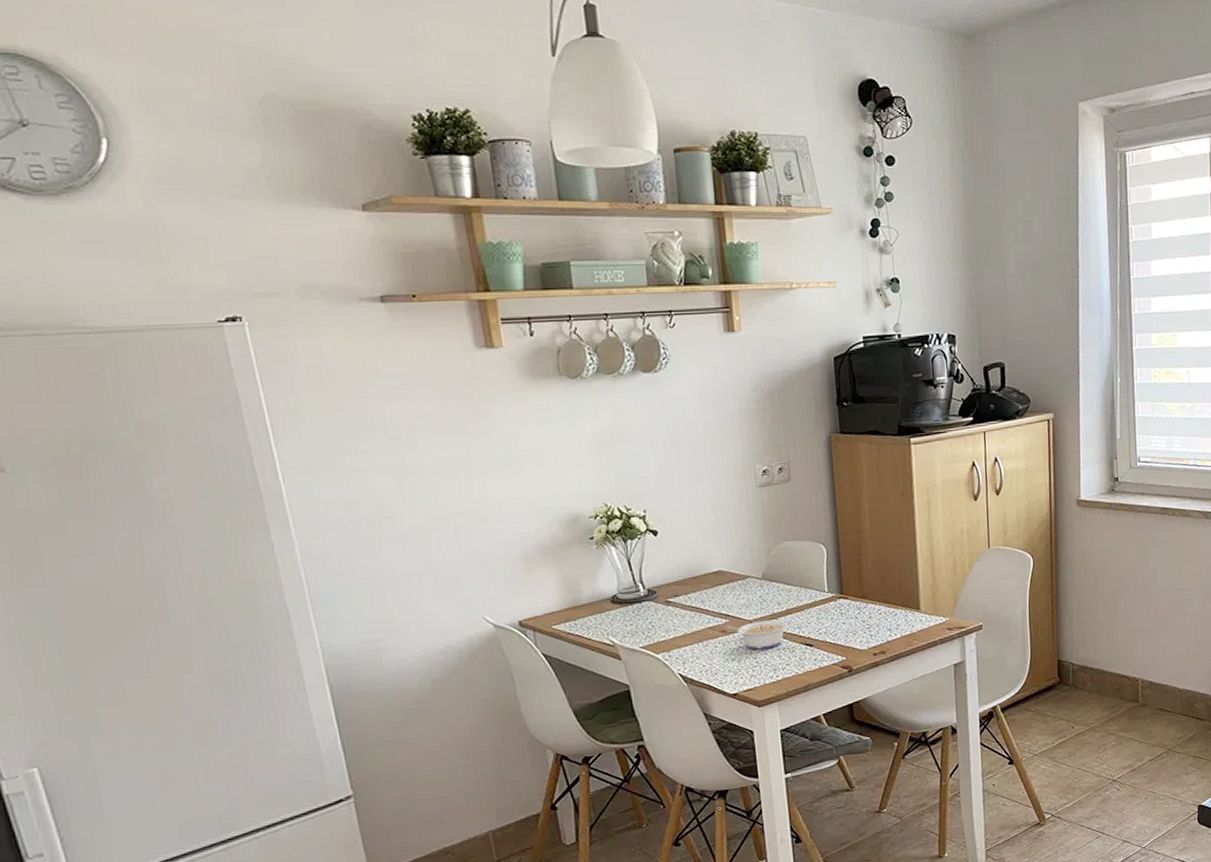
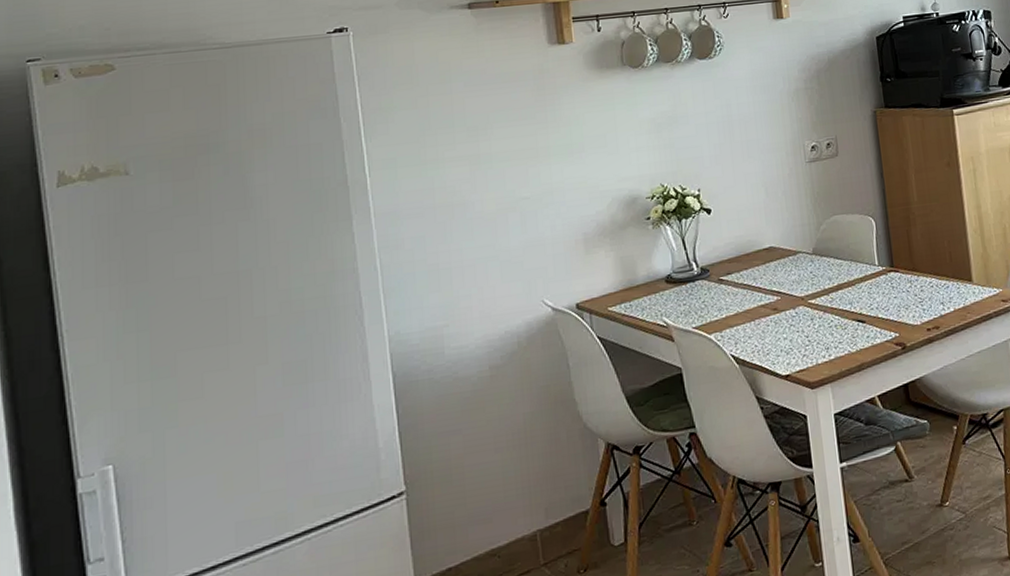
legume: present [727,619,787,650] -> none [778,295,839,328]

